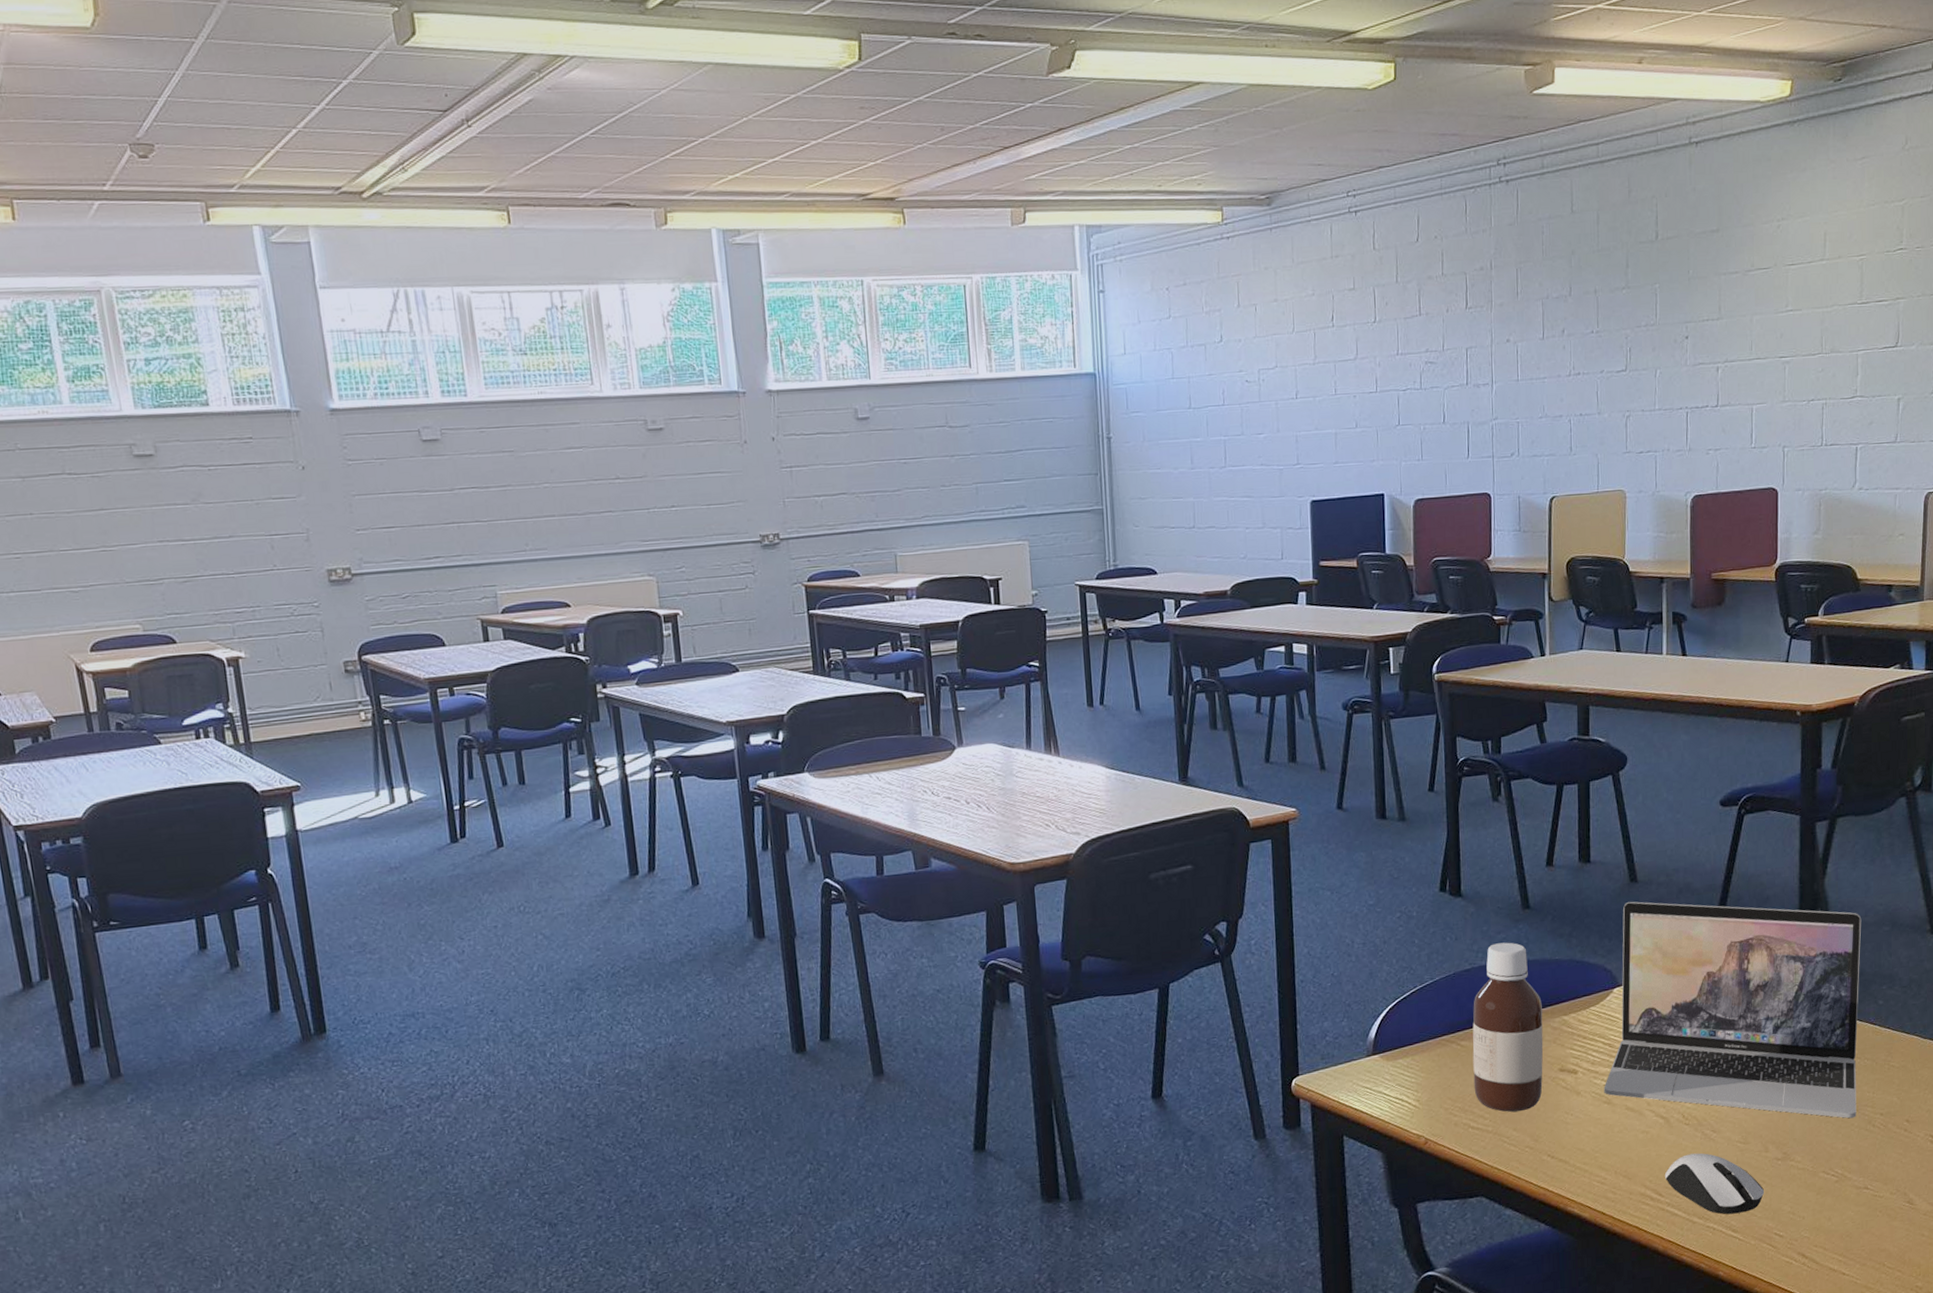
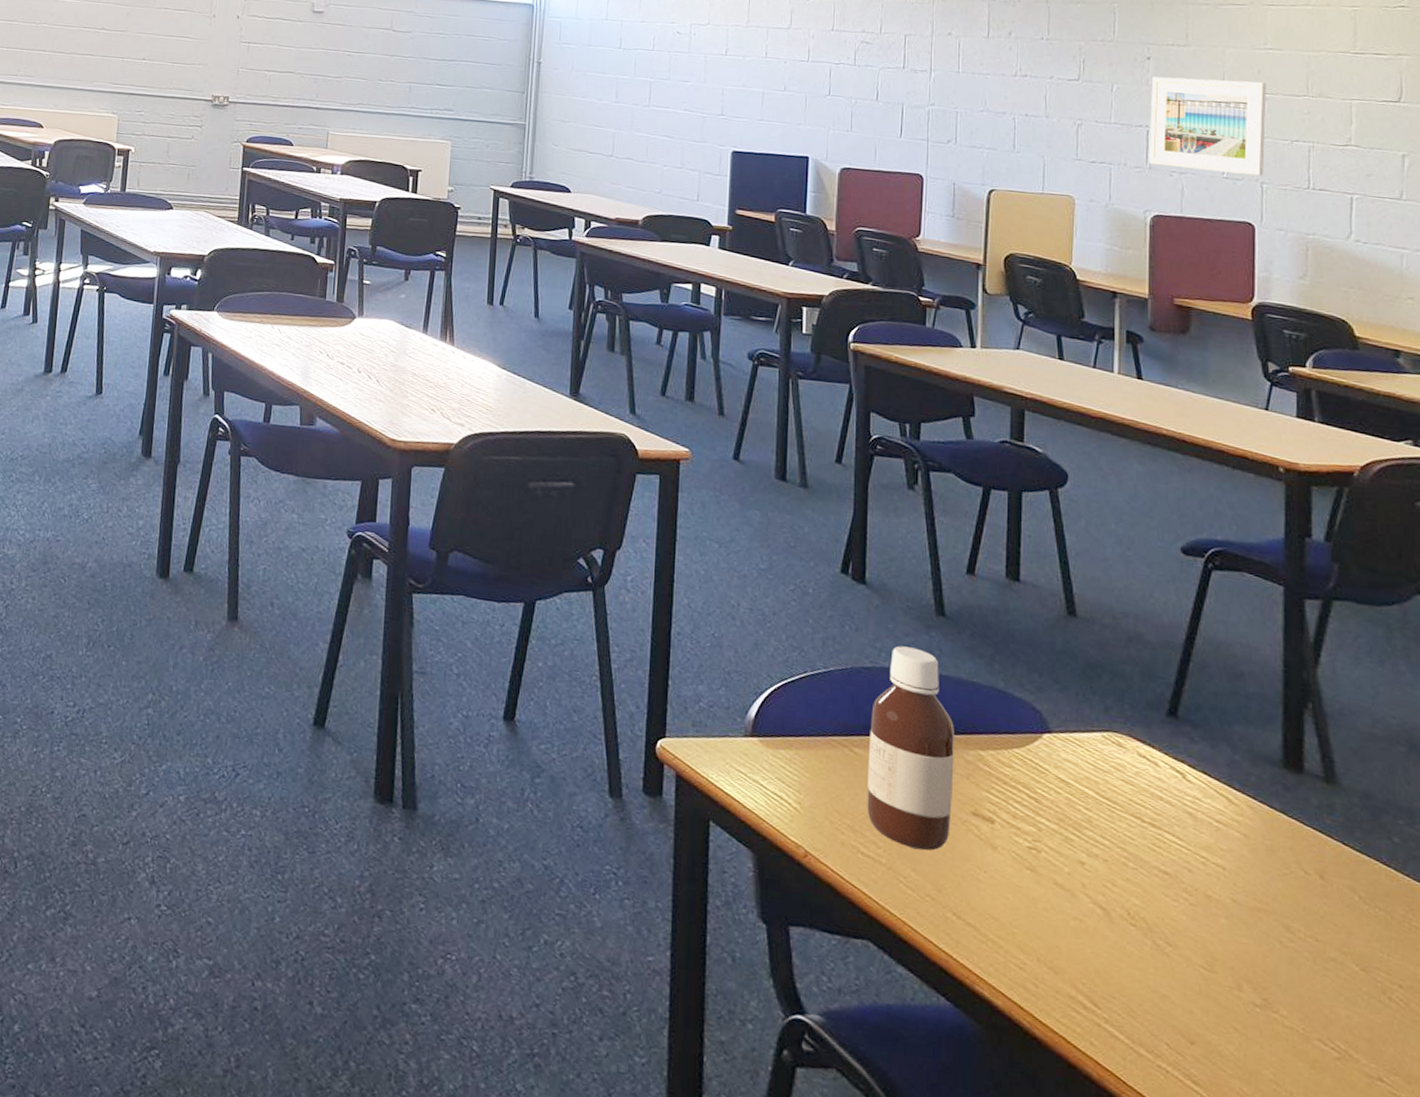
laptop: present [1604,901,1862,1119] -> none [1027,636,1368,981]
computer mouse: present [1664,1153,1765,1215] -> none [1102,963,1237,1063]
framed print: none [1688,346,1788,445] -> present [1149,76,1267,176]

